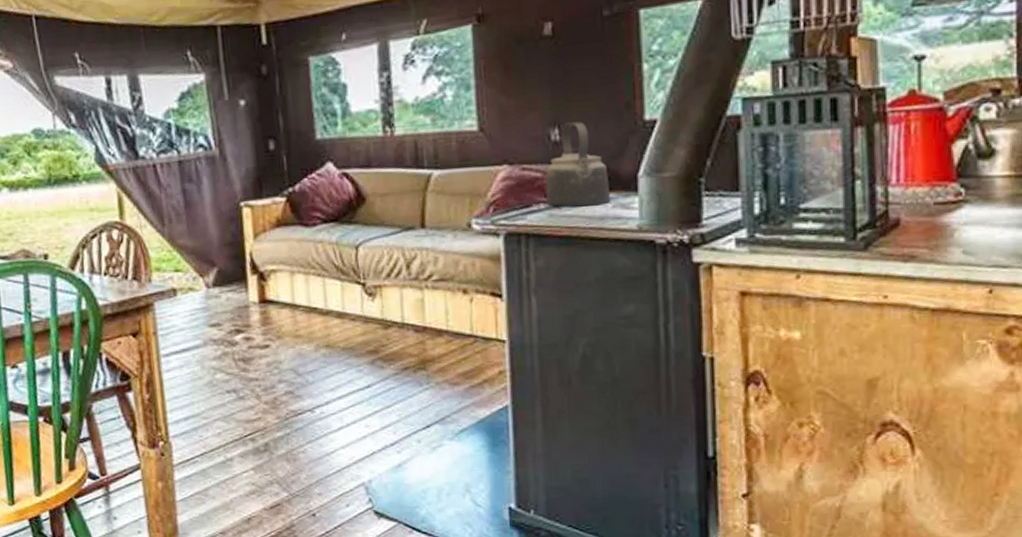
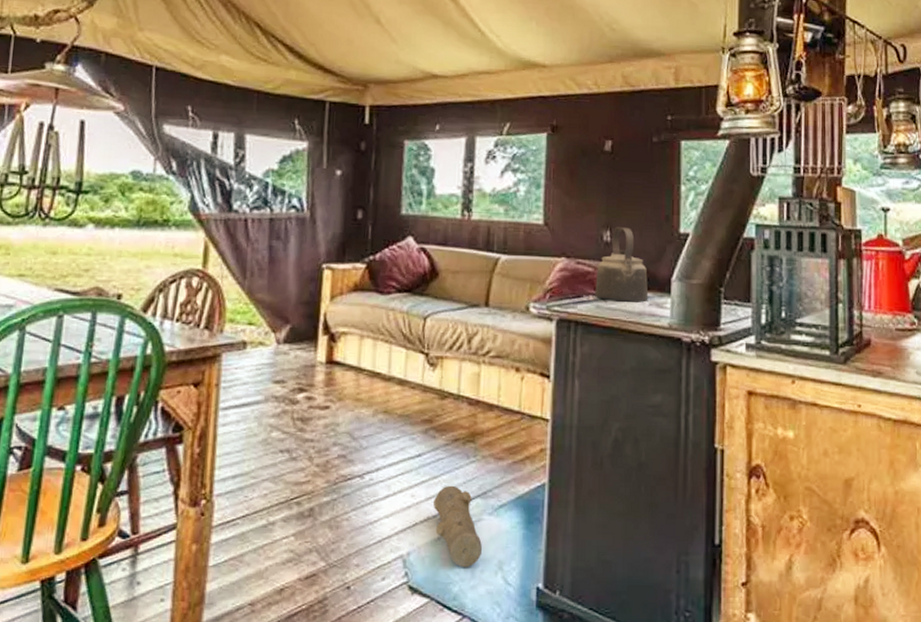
decorative log: none [390,413,446,492] -> present [434,485,482,568]

